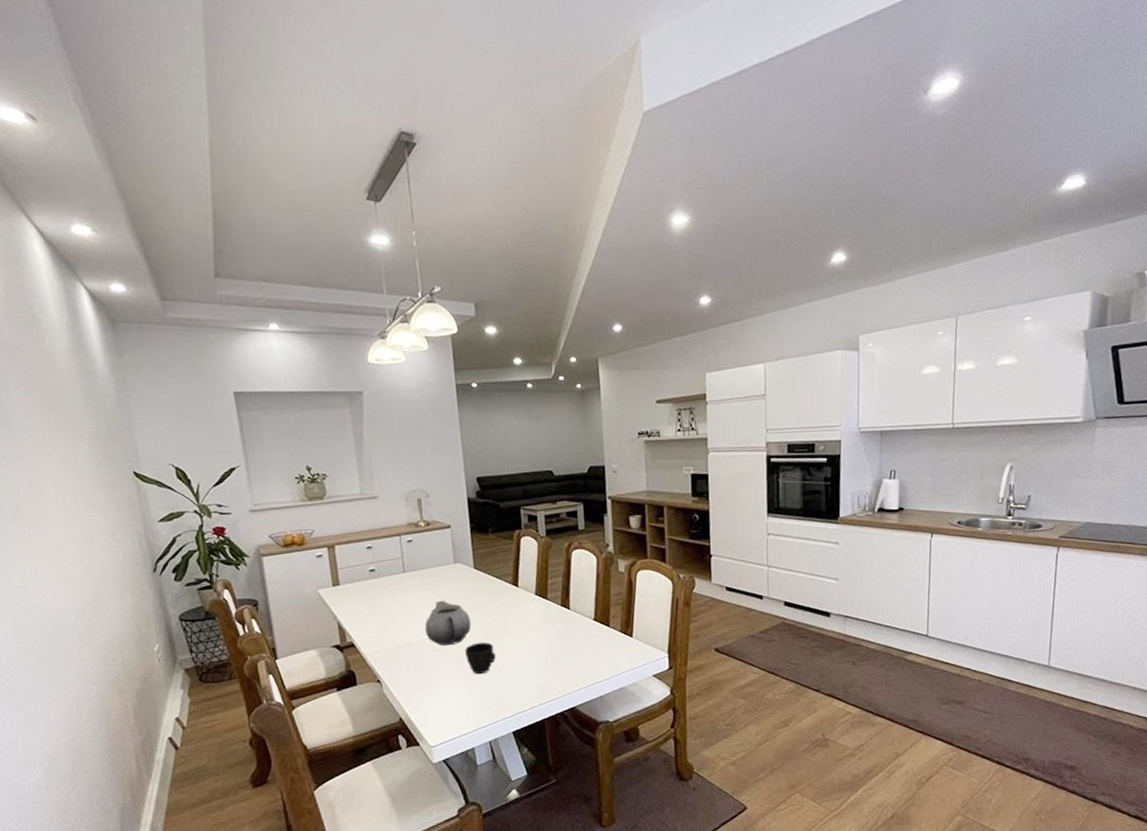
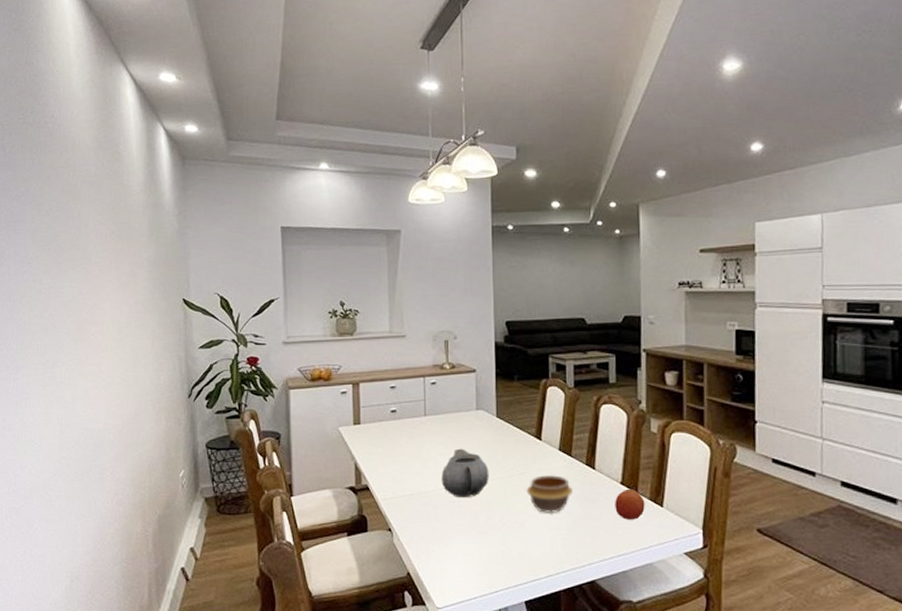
cup: present [465,642,496,675] -> none [481,497,513,533]
bowl: none [507,617,551,653] -> present [526,475,573,513]
fruit: none [589,623,617,651] -> present [615,488,645,520]

